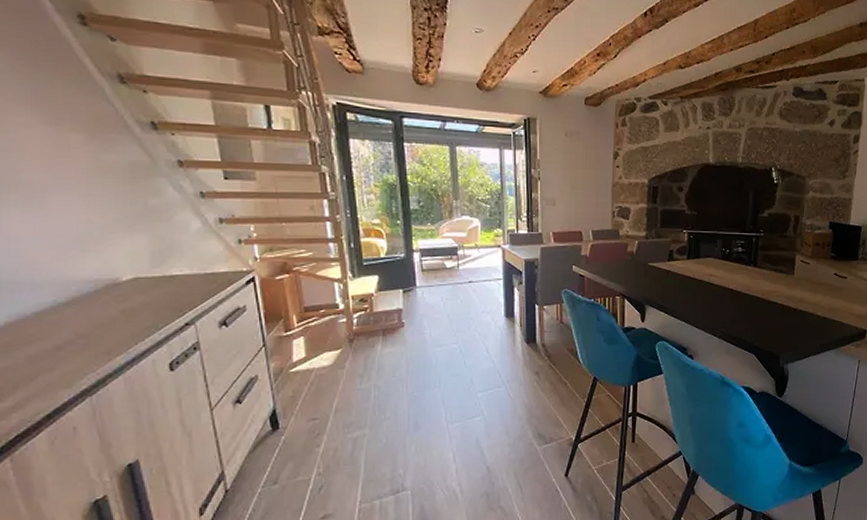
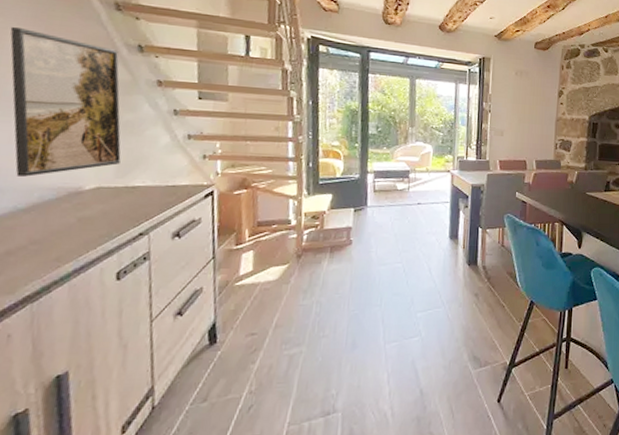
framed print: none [11,108,153,270] -> present [10,27,121,177]

